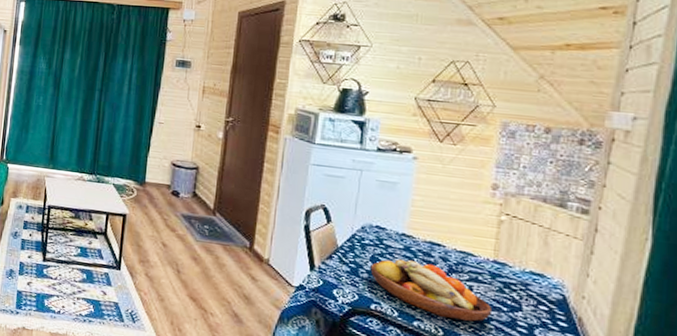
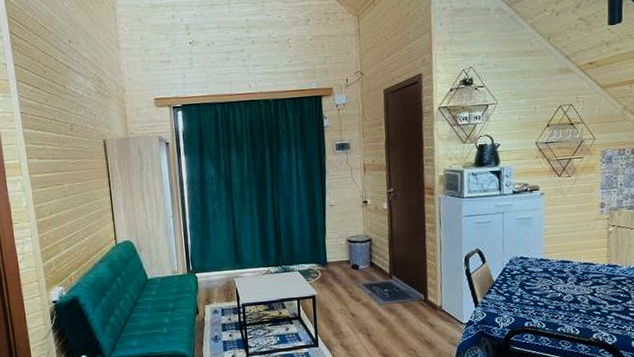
fruit bowl: present [370,259,493,322] -> none [520,278,612,319]

